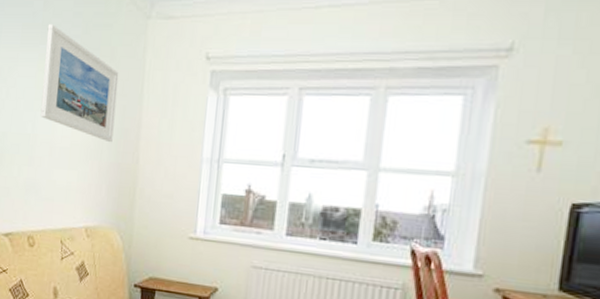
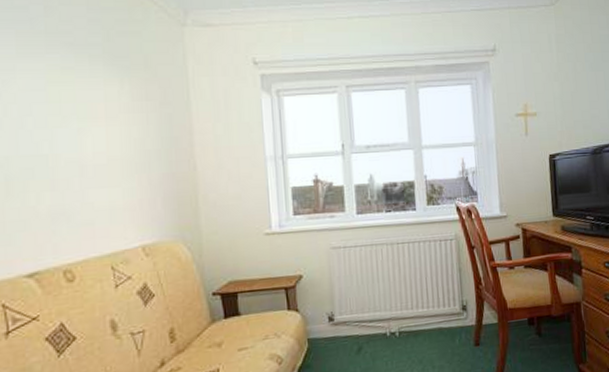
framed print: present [40,24,119,143] -> none [53,31,161,153]

